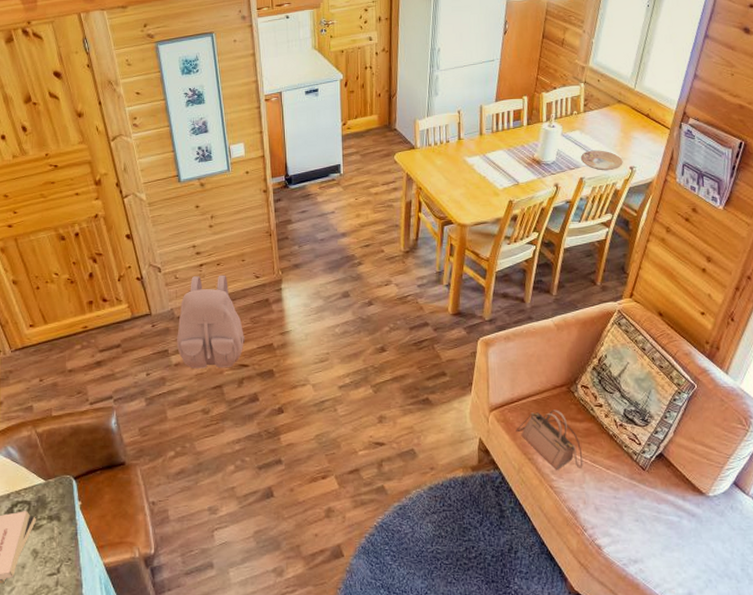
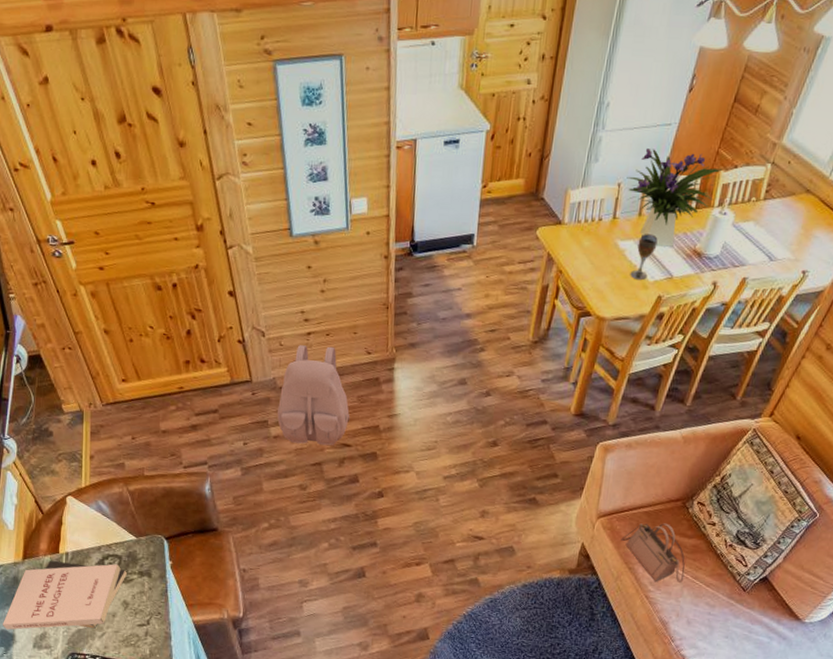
flower arrangement: none [464,80,543,160] -> present [626,148,722,248]
cup: none [481,149,500,189] -> present [630,234,658,281]
plate: present [580,150,623,170] -> none [748,246,796,272]

